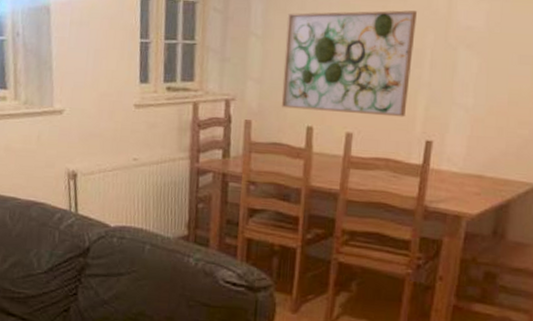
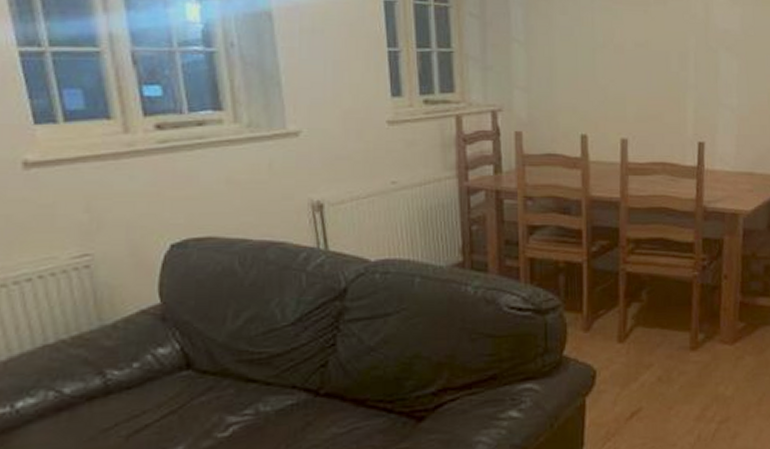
wall art: present [281,10,417,117] -> none [550,14,678,120]

